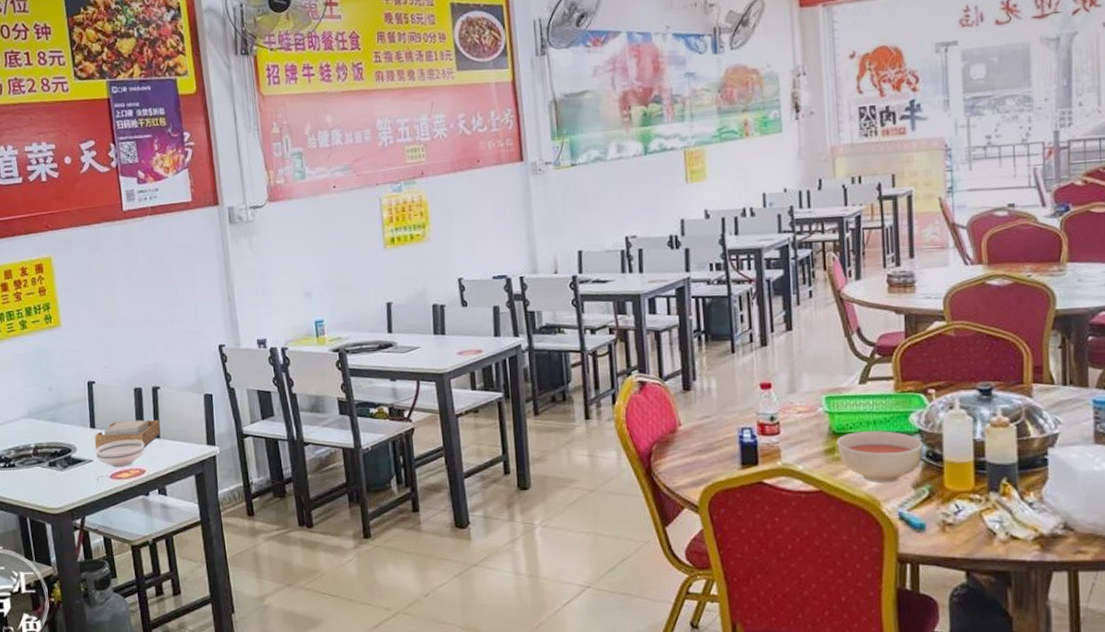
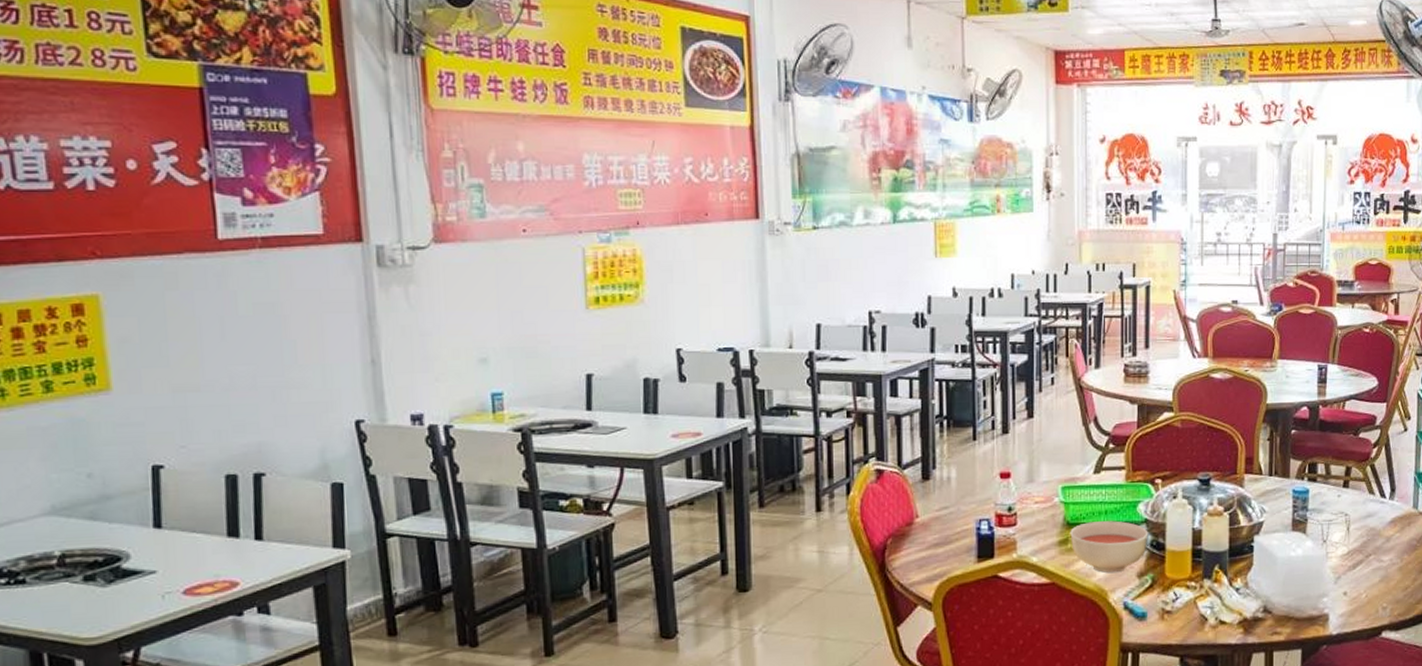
napkin holder: present [95,420,161,449] -> none [160,516,265,556]
bowl: present [95,440,145,467] -> none [160,543,239,580]

